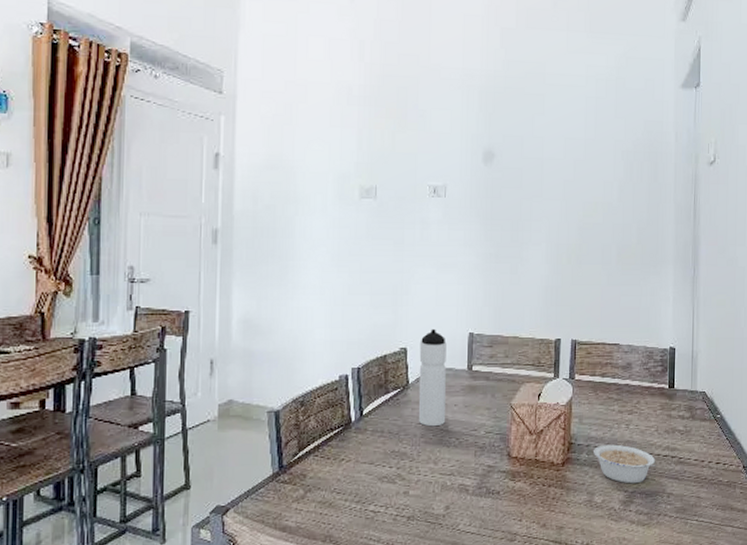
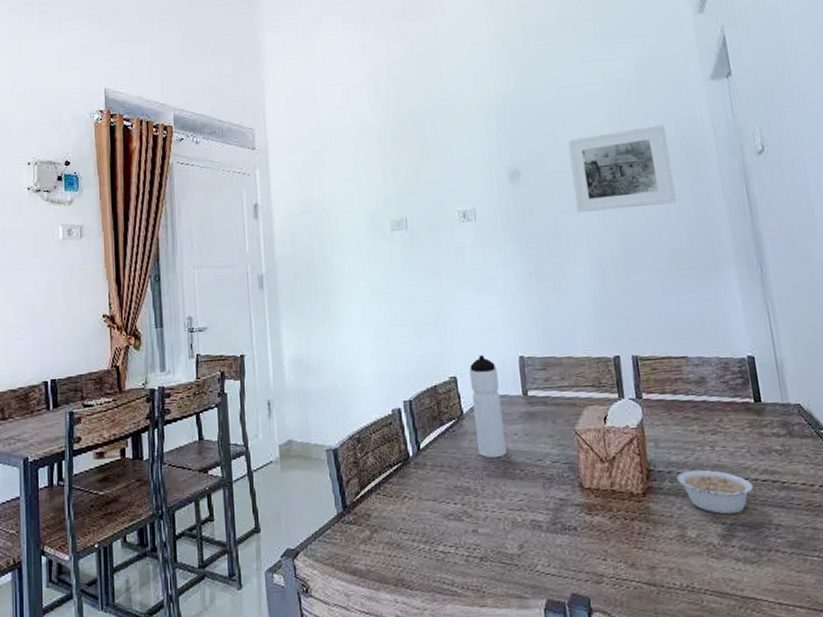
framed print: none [542,124,634,202] -> present [567,124,676,213]

